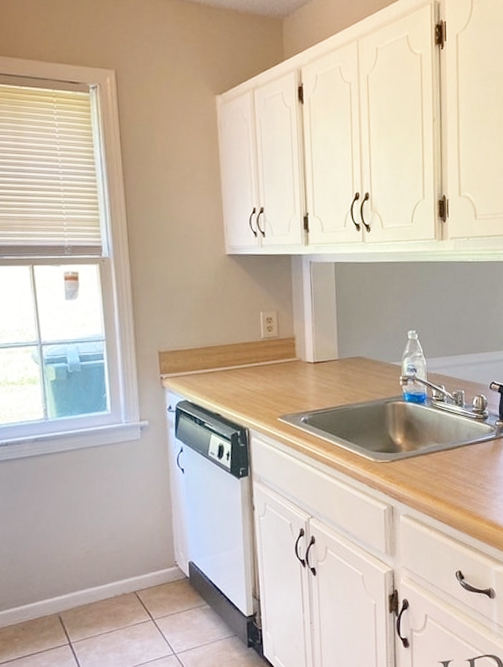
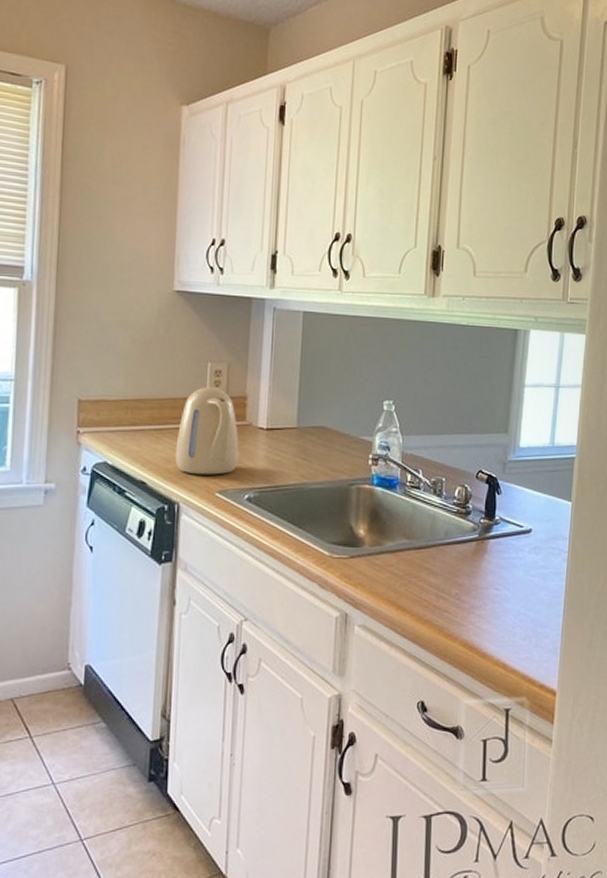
kettle: none [241,332,293,405] -> present [175,387,239,475]

